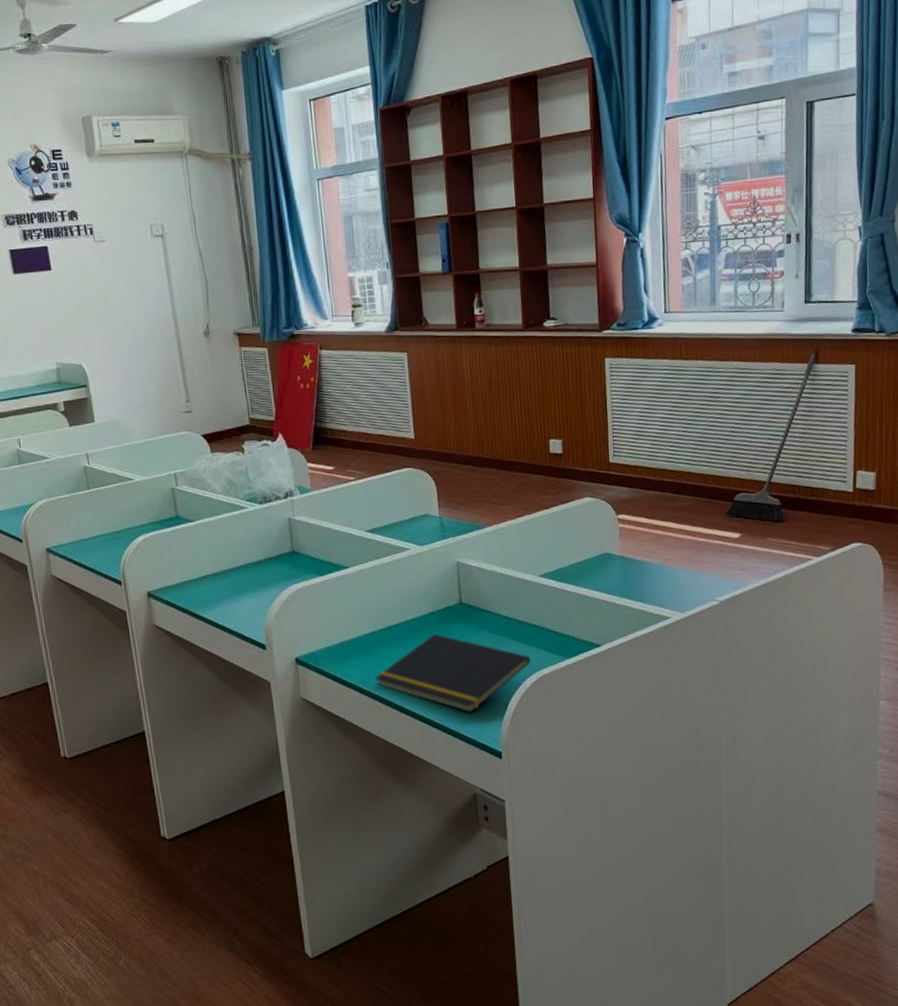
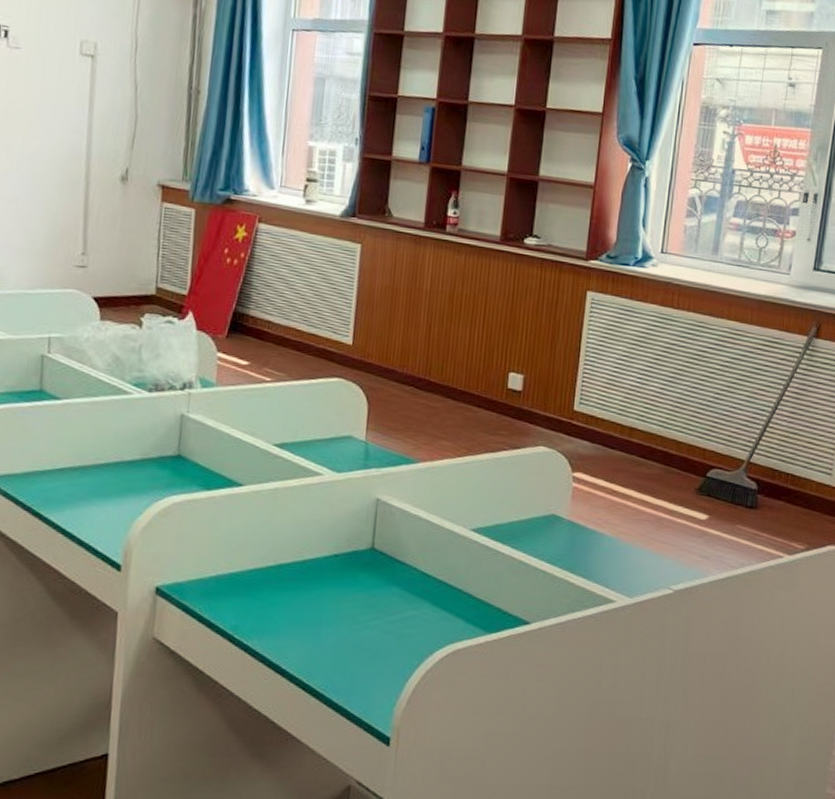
notepad: present [374,633,531,713] -> none [250,581,445,685]

